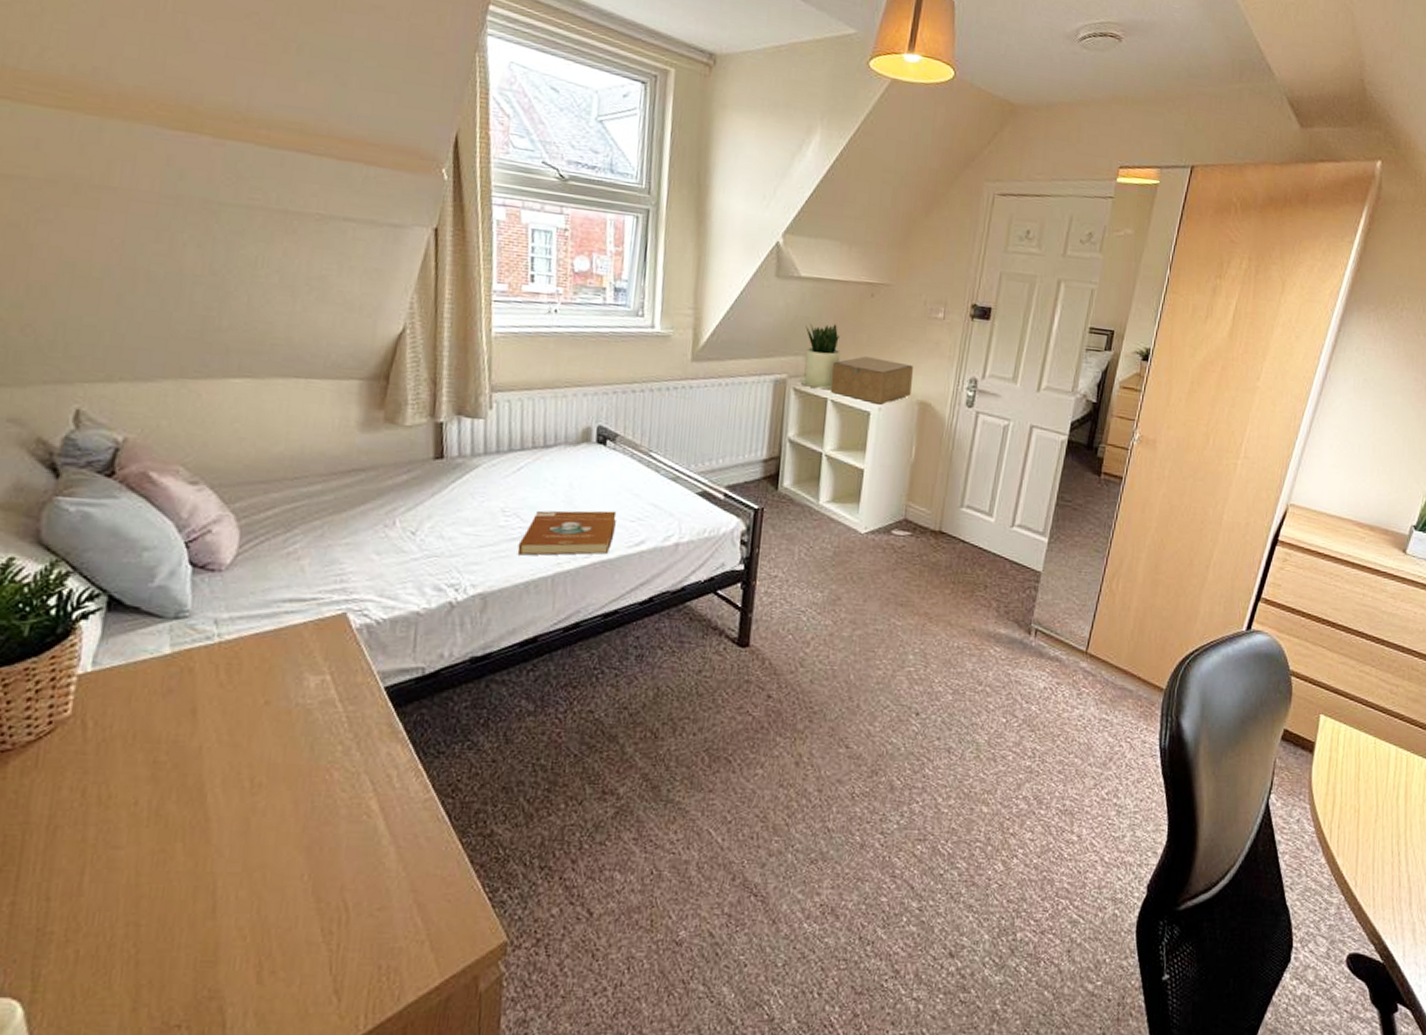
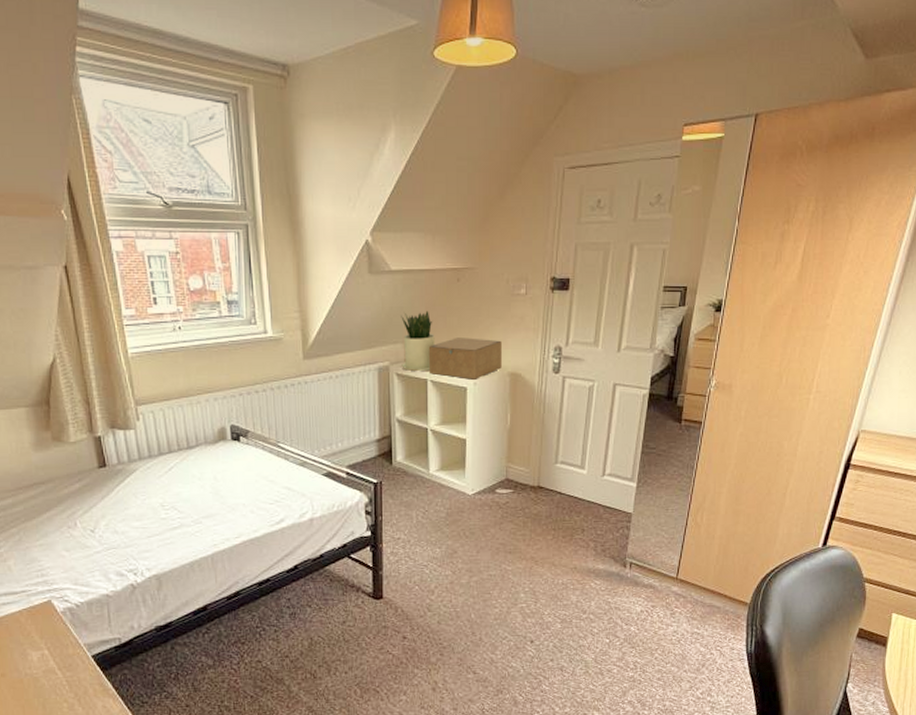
book: present [517,510,617,556] -> none [179,497,258,541]

